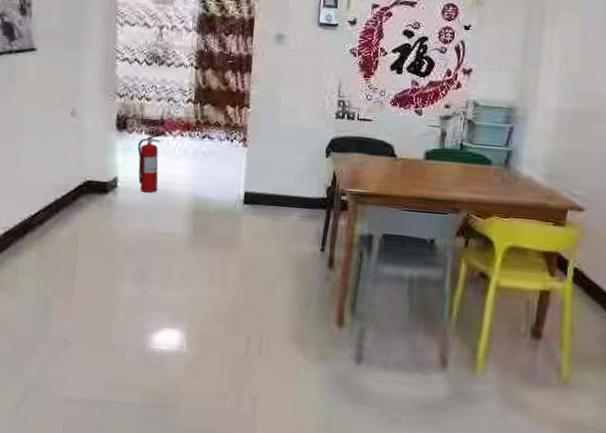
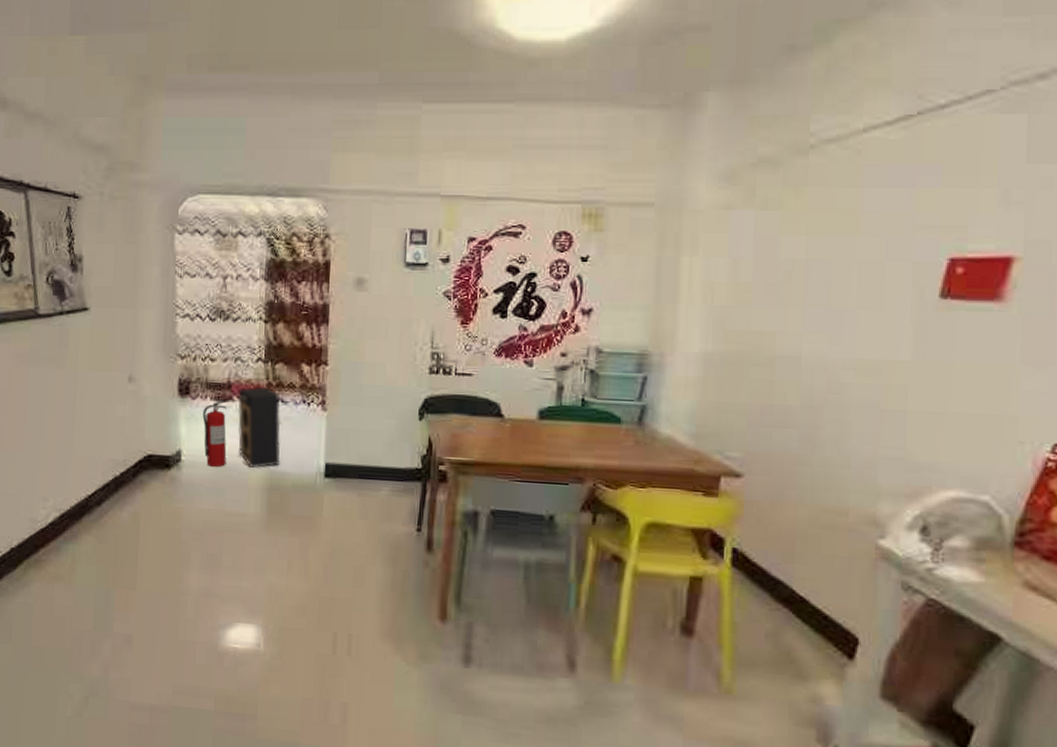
speaker: none [169,124,208,195] -> present [237,386,281,469]

